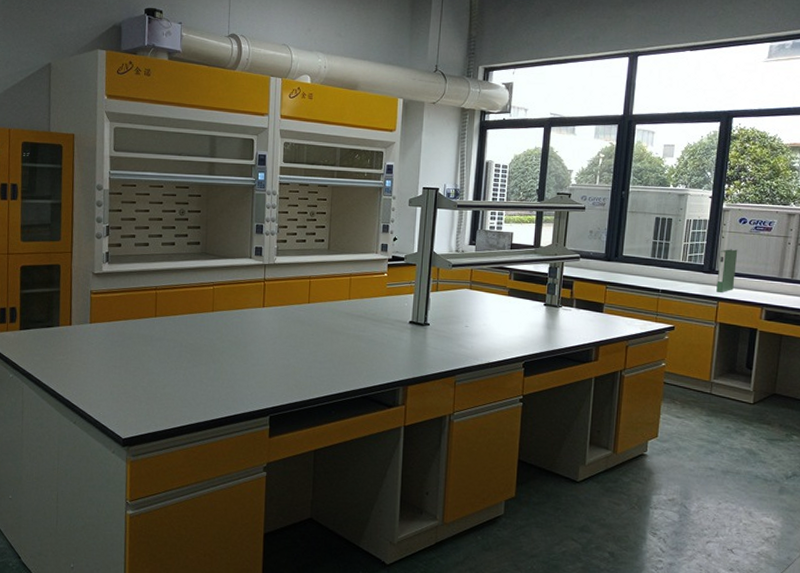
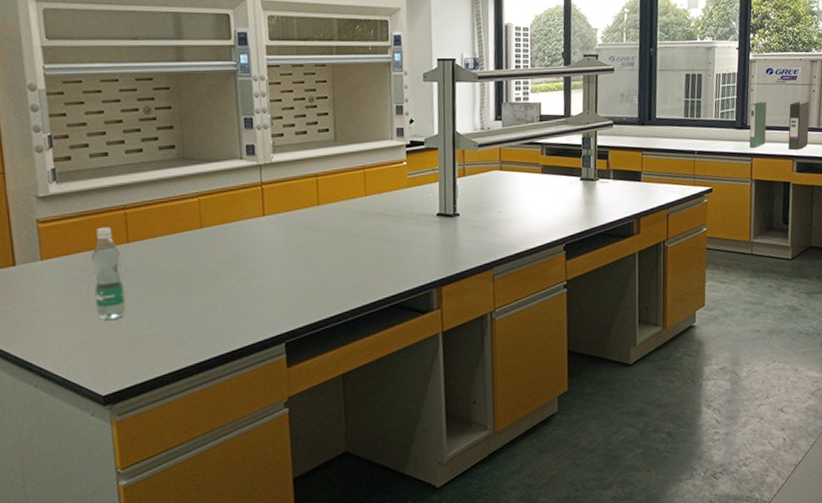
bottle: none [125,302,149,377] -> present [91,227,126,320]
binder: none [757,252,784,299] -> present [788,101,810,151]

